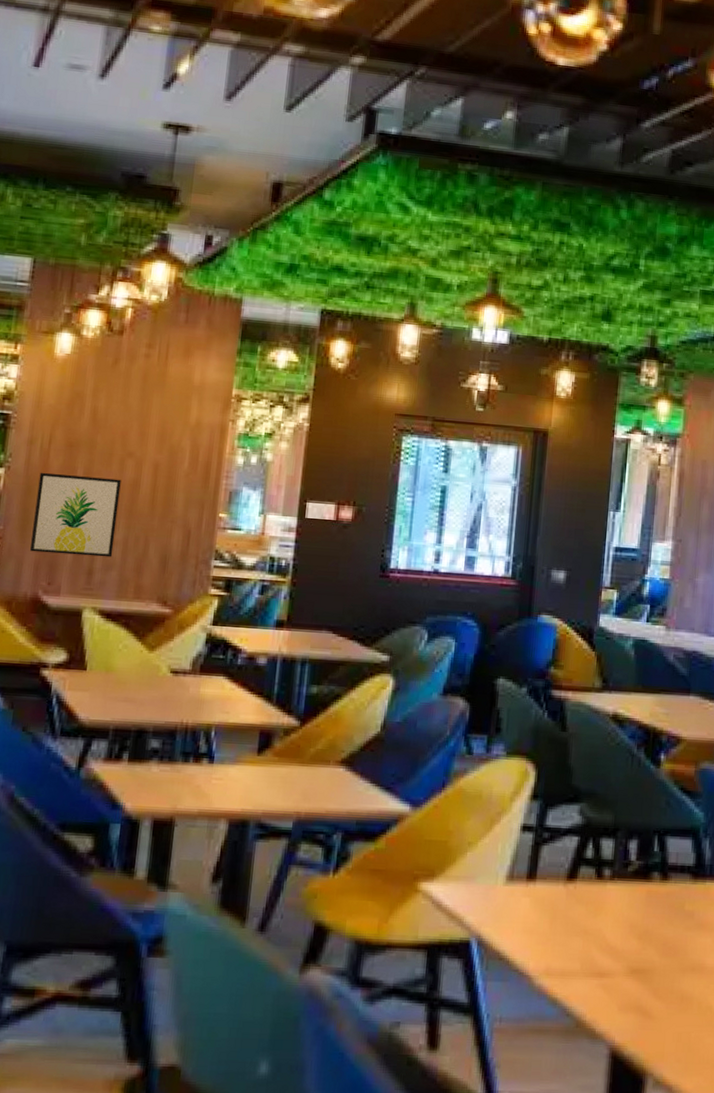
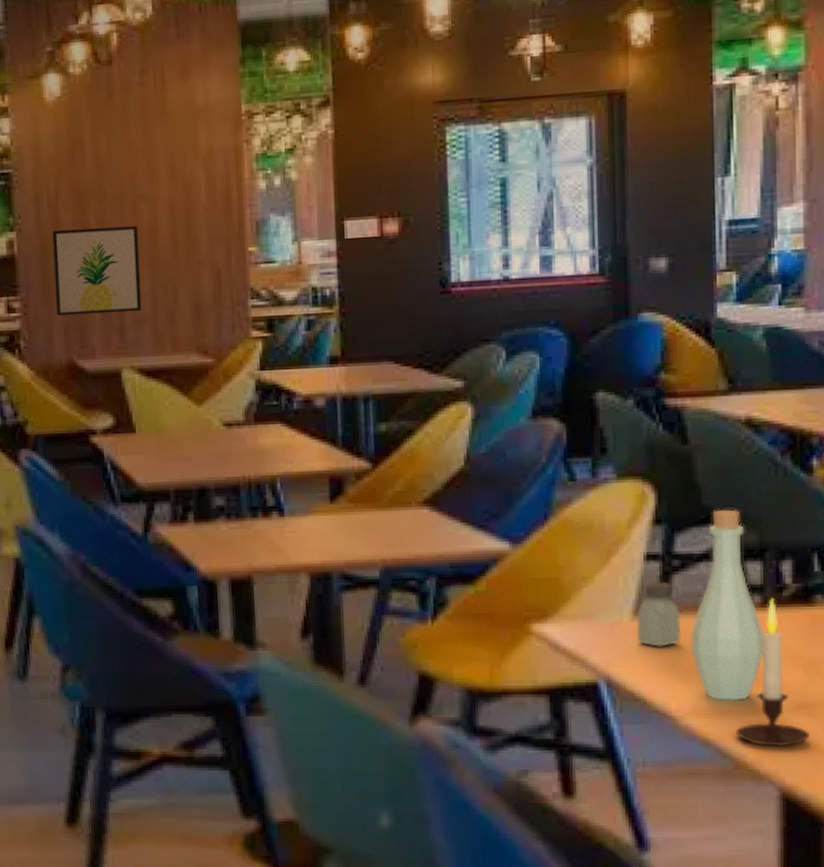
saltshaker: none [507,850,545,911] -> present [636,581,681,647]
bottle: none [550,791,610,964] -> present [690,509,764,701]
candle: none [579,872,638,1008] -> present [735,598,810,747]

